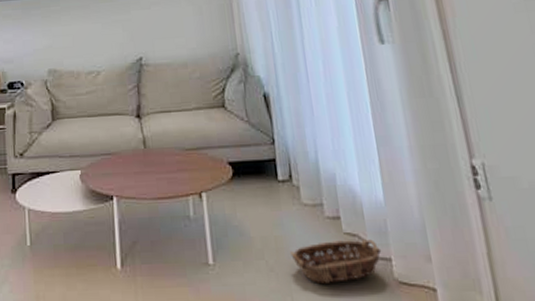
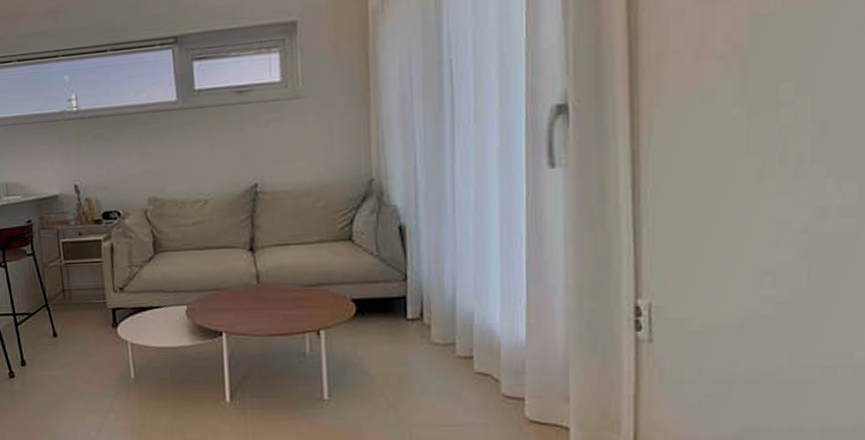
basket: present [290,239,382,283] -> none [413,379,515,420]

